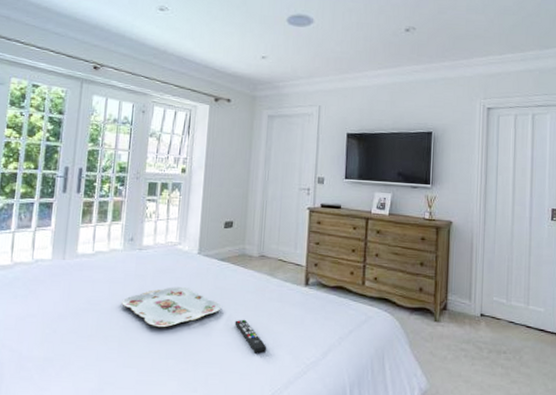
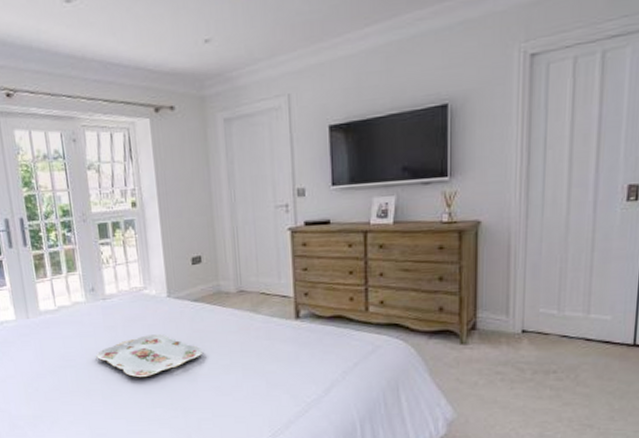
remote control: present [234,319,267,354] -> none [220,361,261,396]

